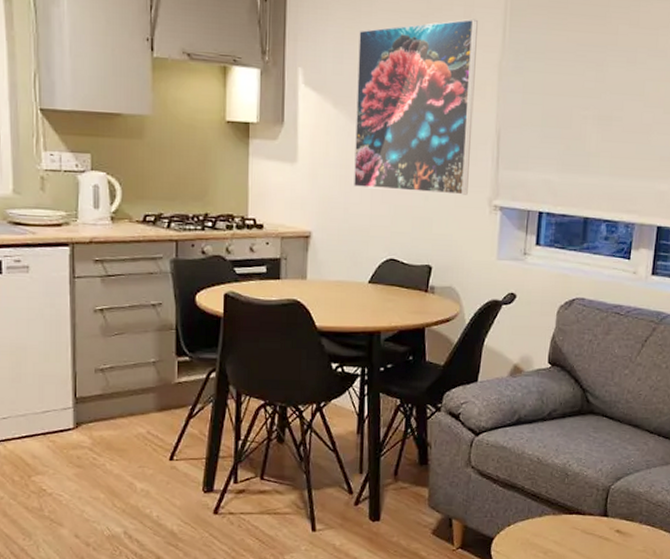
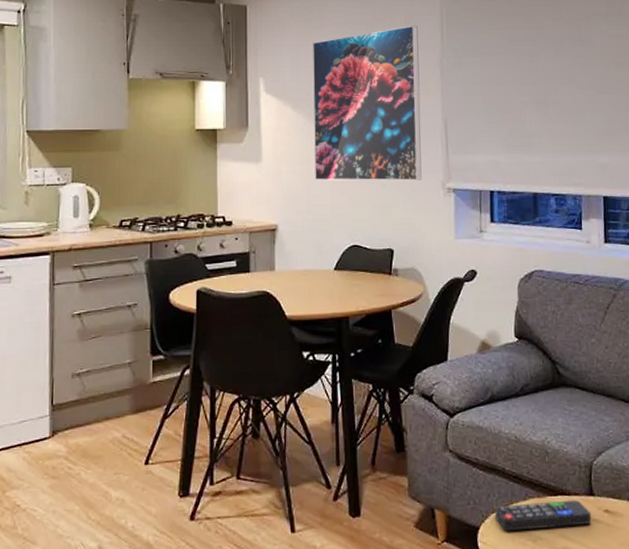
remote control: none [510,519,603,544] -> present [495,500,592,532]

